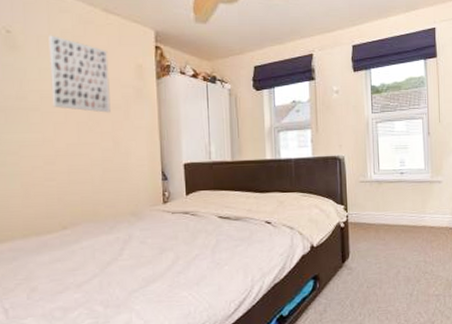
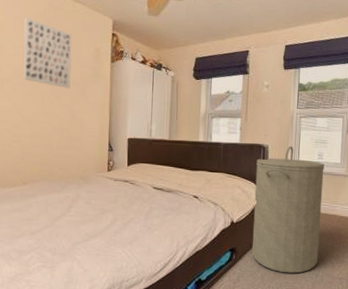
laundry hamper: none [333,155,411,297] -> present [251,146,325,274]

